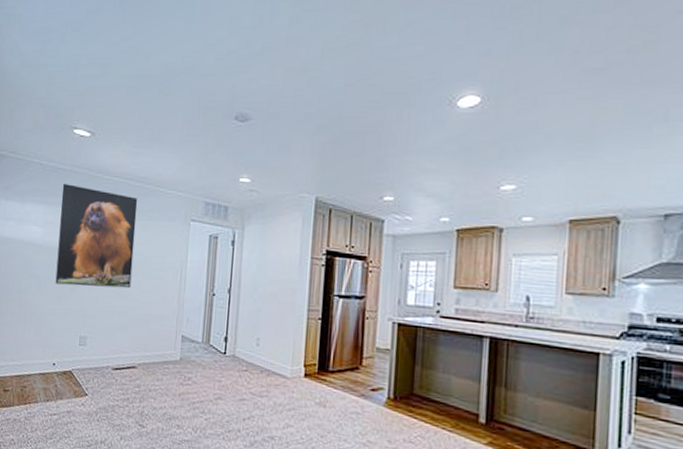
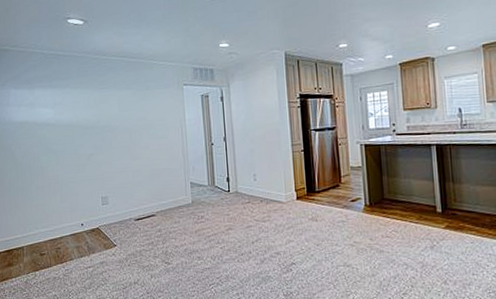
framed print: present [55,184,138,289] -> none [65,67,140,156]

